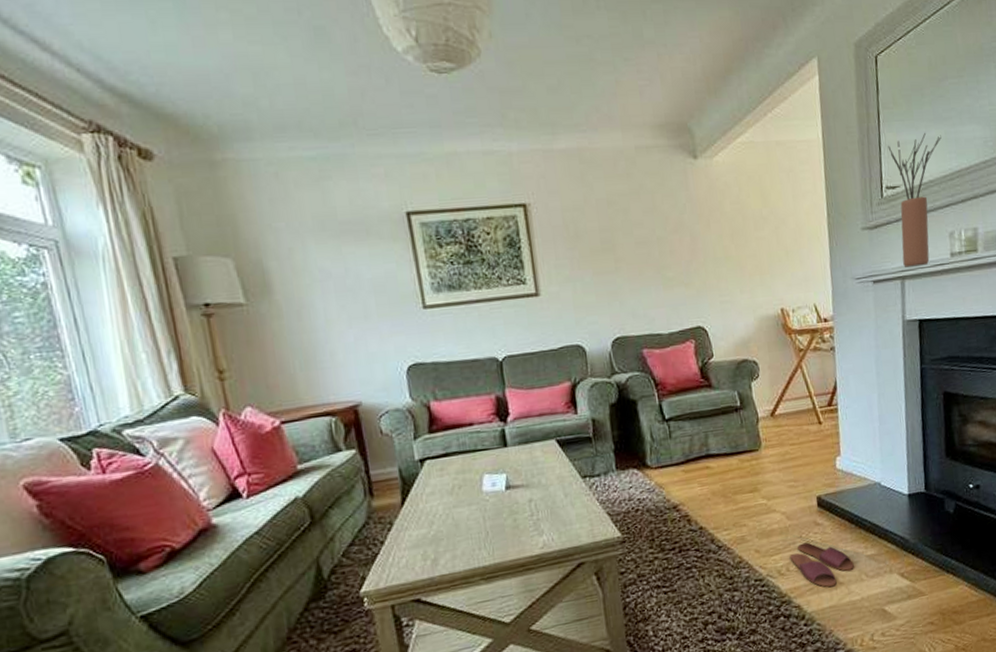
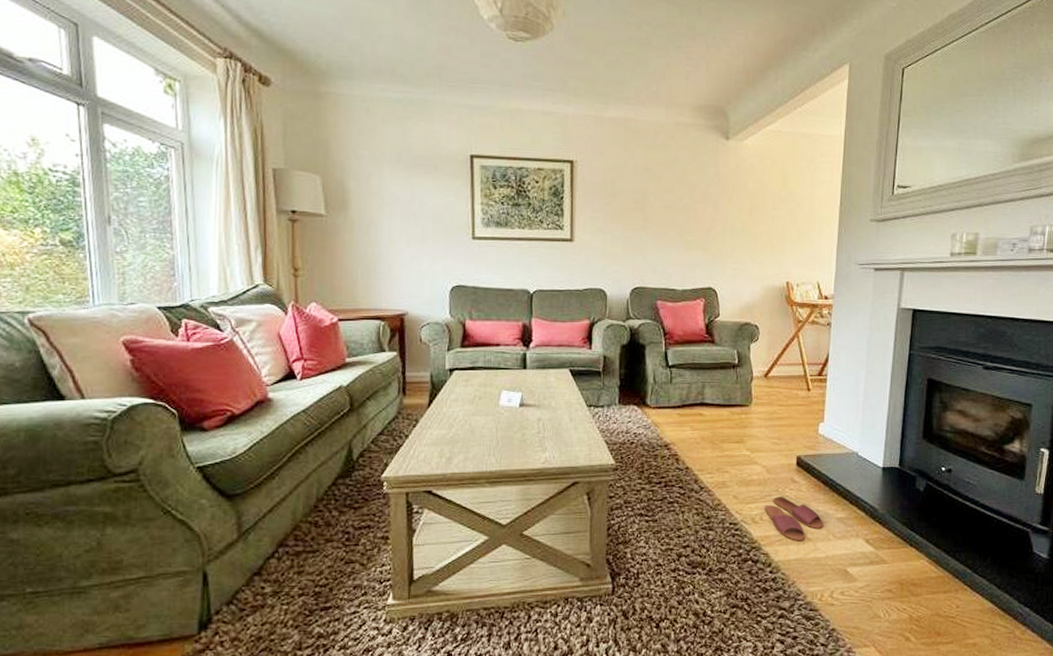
vase: present [888,132,941,268] -> none [904,141,955,261]

